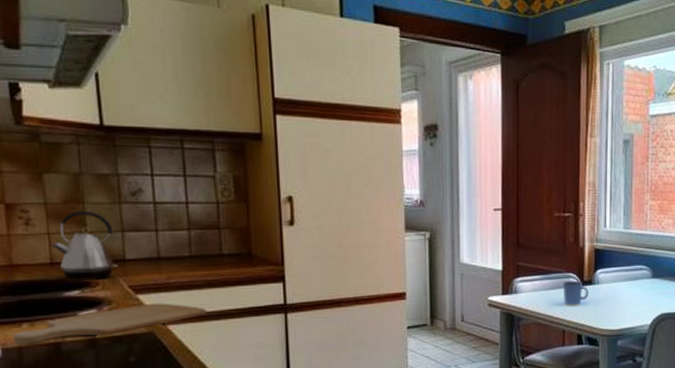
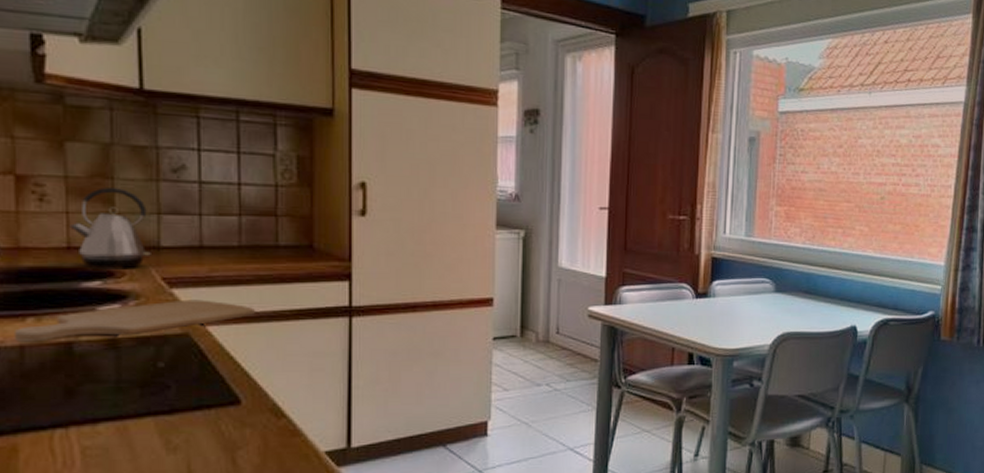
mug: present [562,280,588,306] -> none [673,292,703,321]

